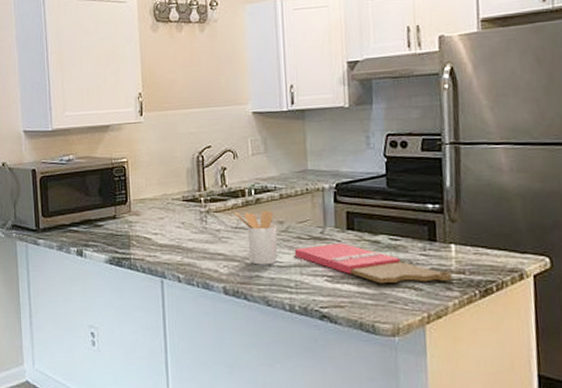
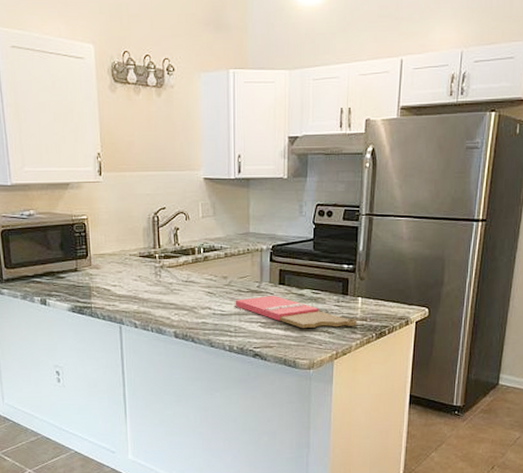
utensil holder: present [235,211,278,265] -> none [186,267,222,313]

